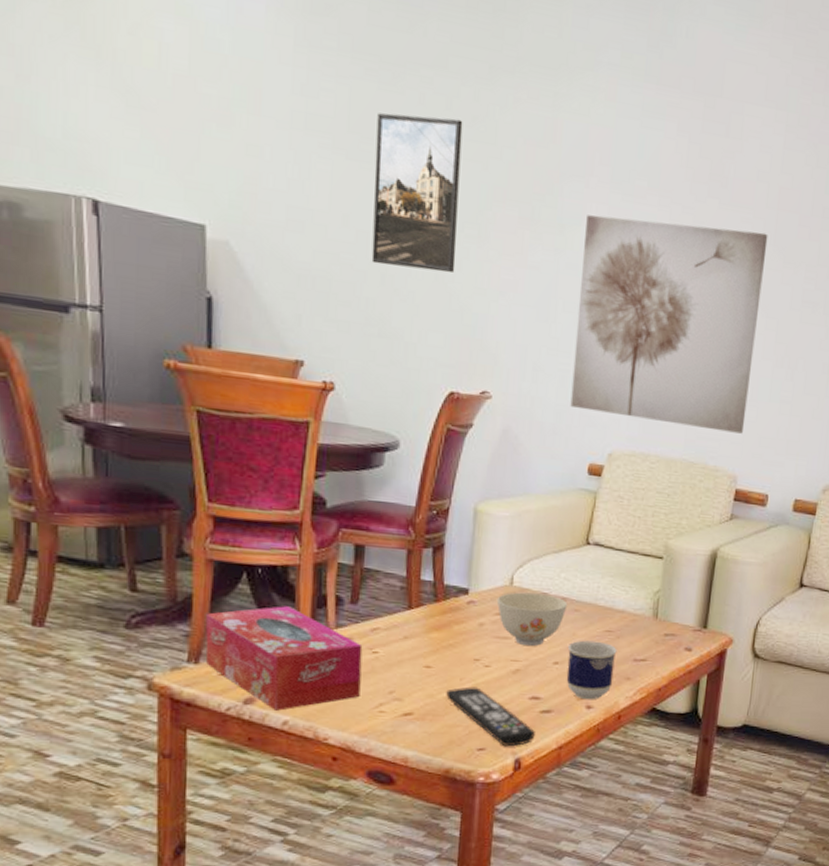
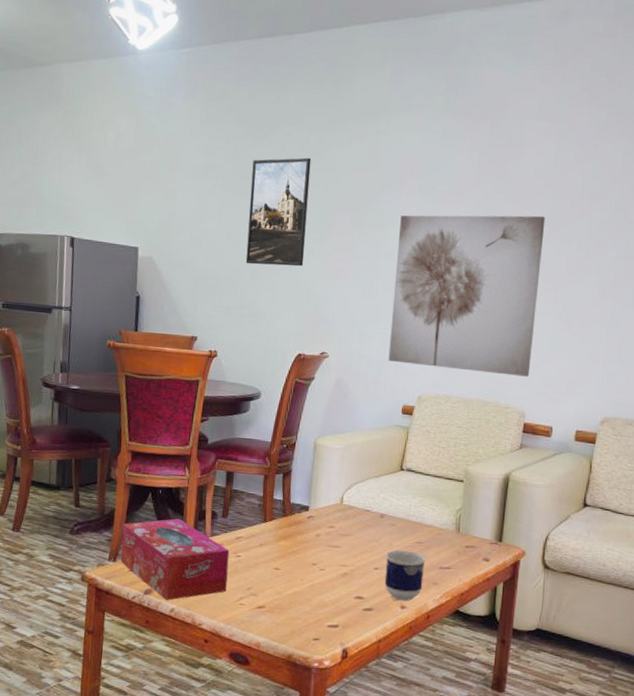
remote control: present [446,686,536,747] -> none [290,586,360,639]
bowl: present [496,592,568,646] -> none [330,509,386,554]

